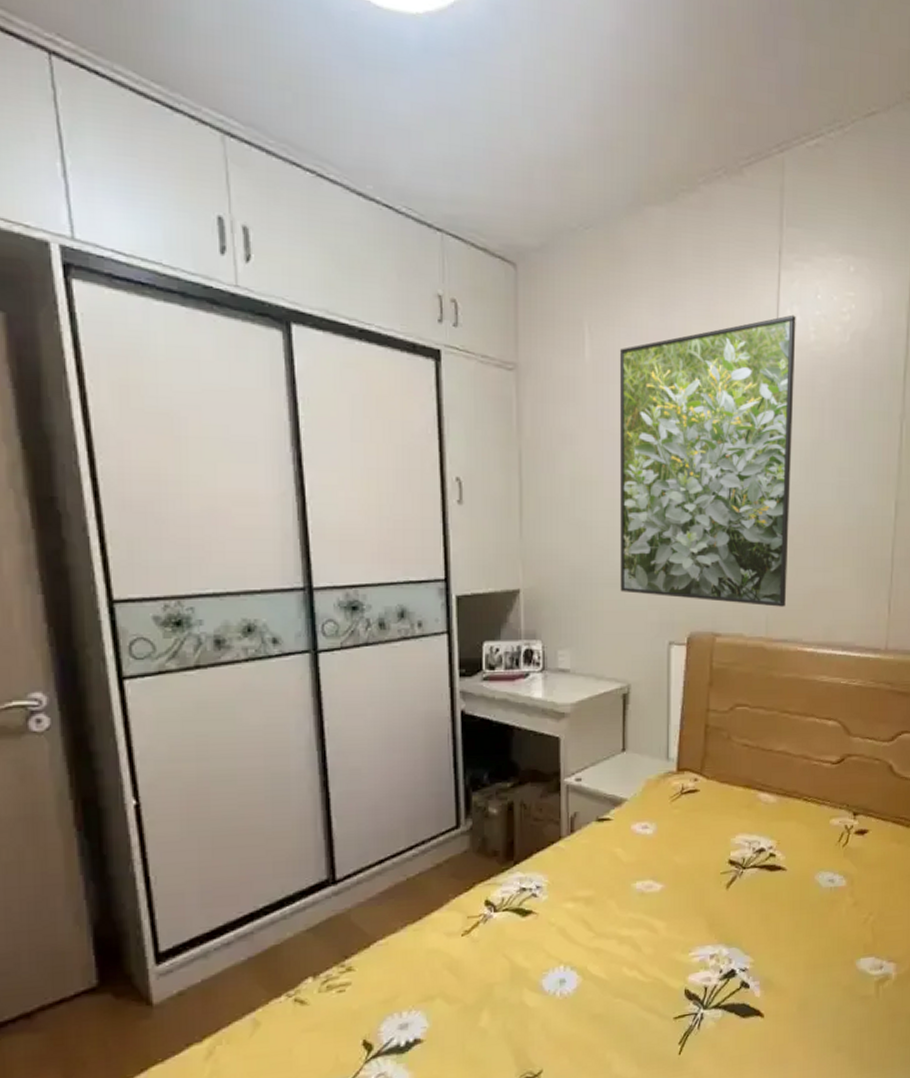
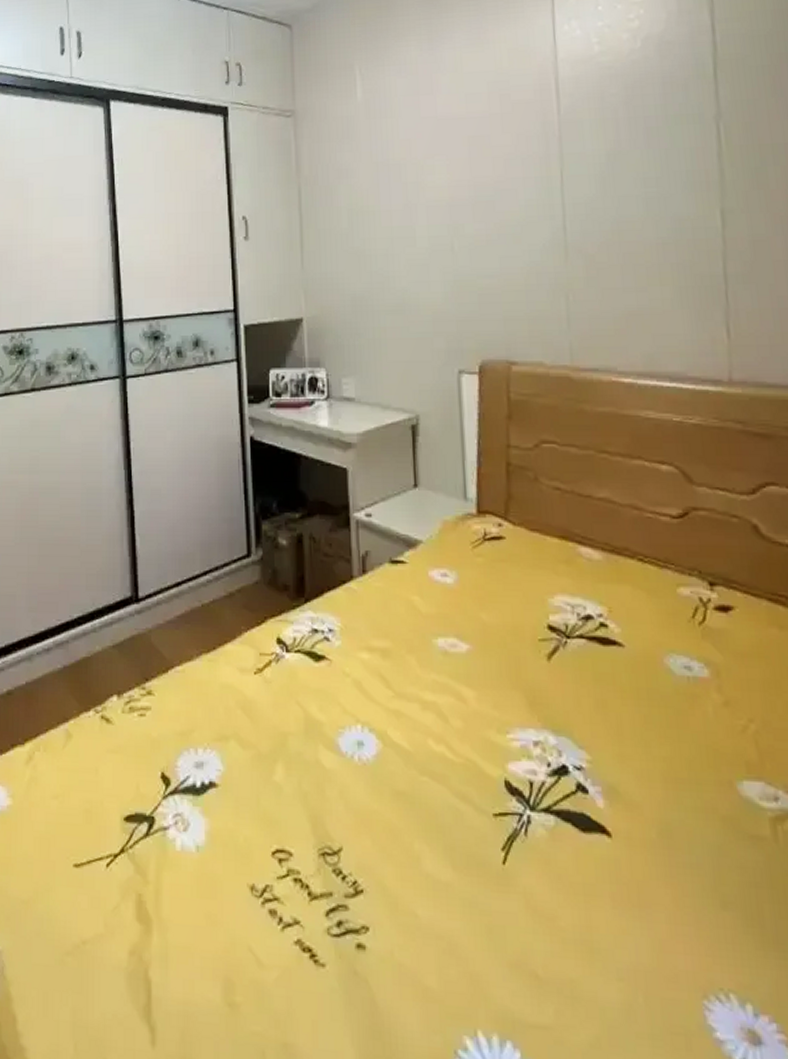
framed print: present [619,314,796,607] -> none [390,29,593,332]

